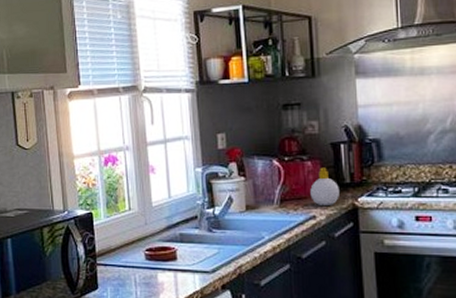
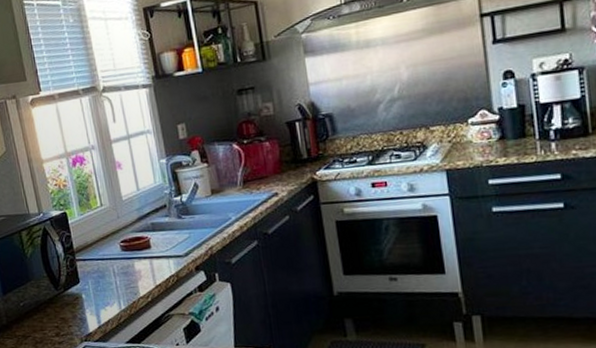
soap bottle: present [310,167,339,205] -> none [270,146,299,183]

